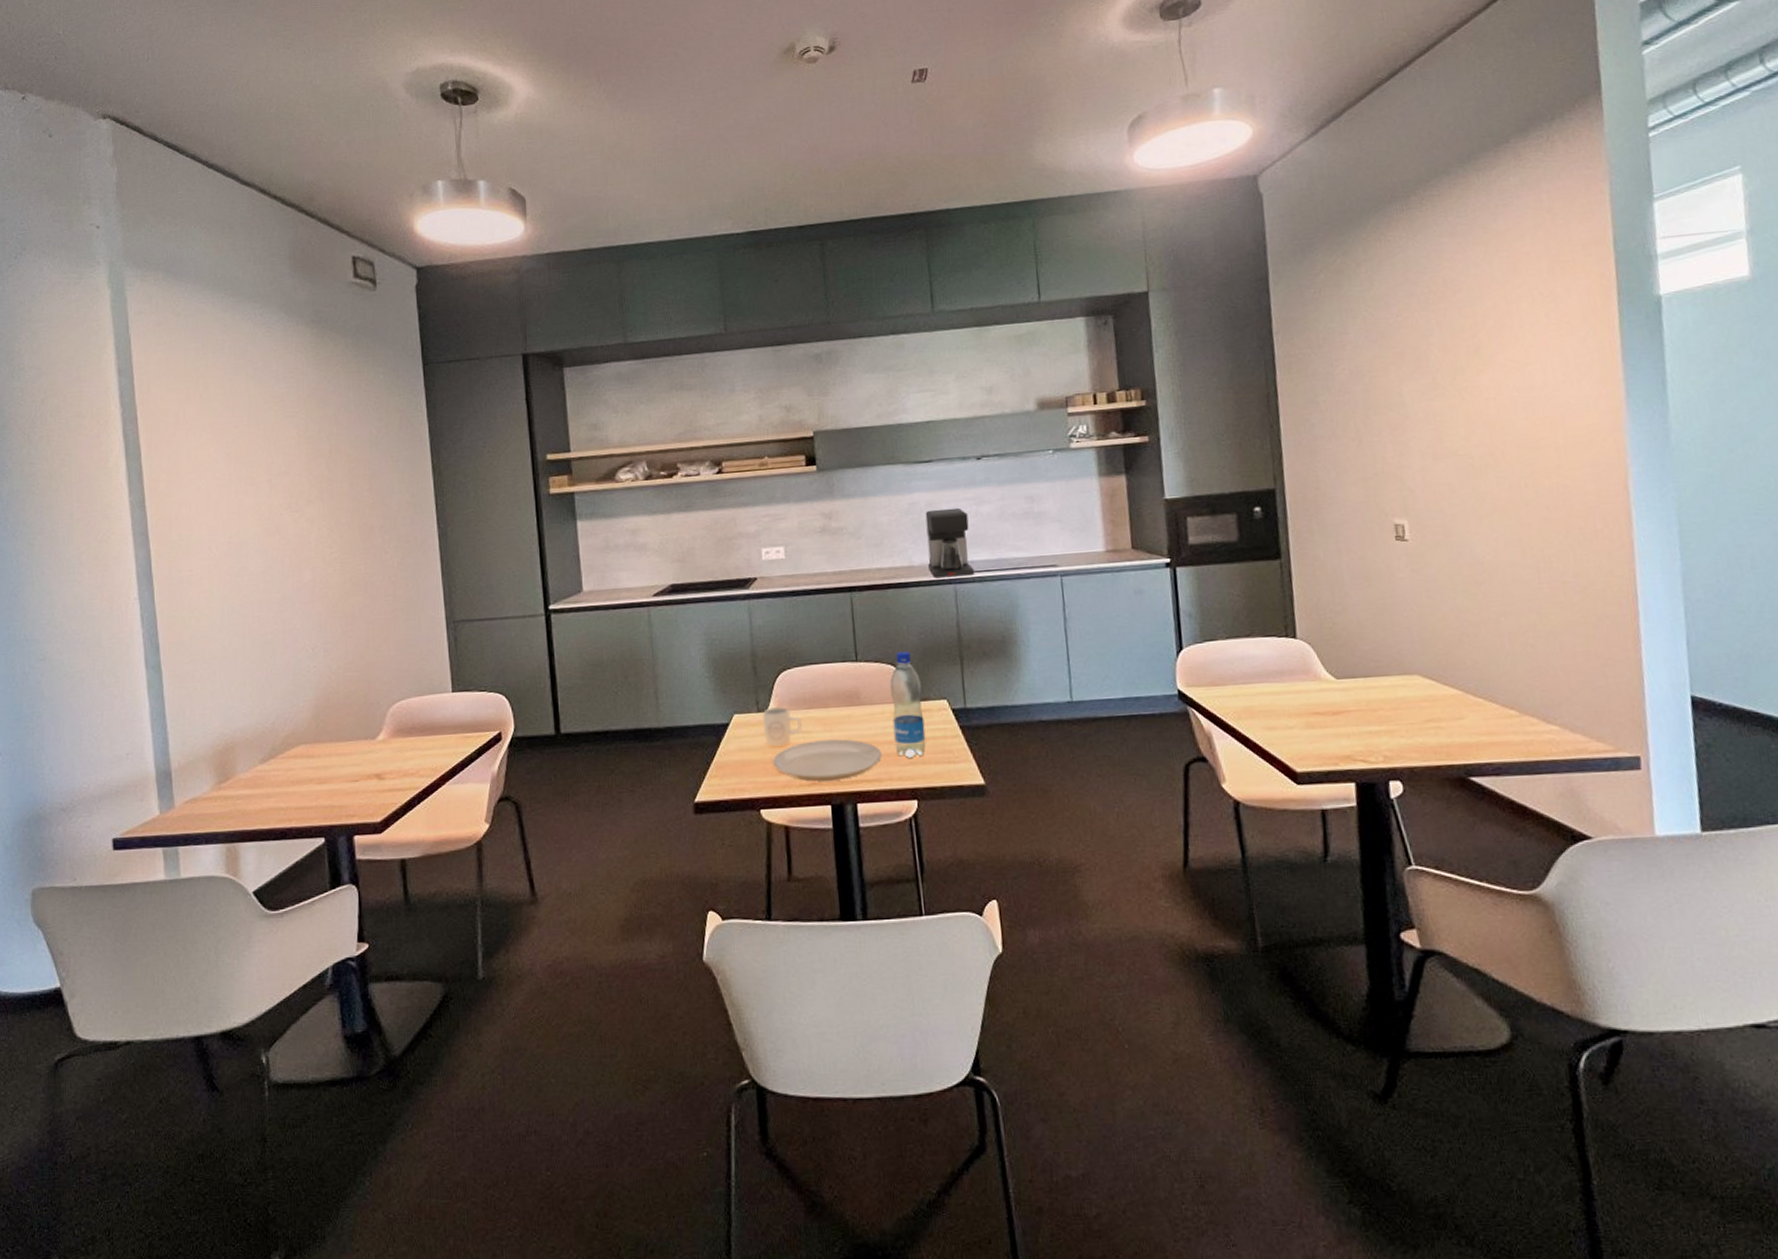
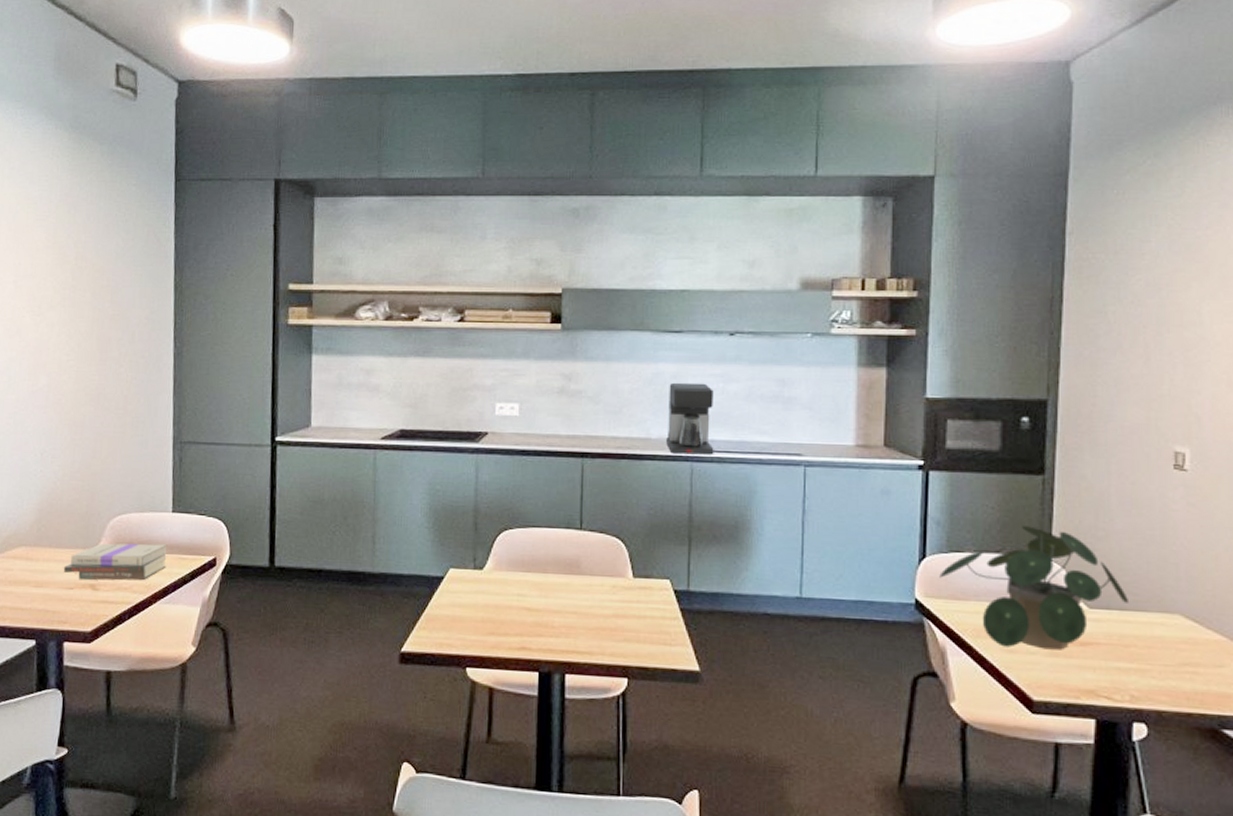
books: none [346,725,452,771] -> present [63,543,168,581]
mug: present [763,707,802,748] -> none [478,566,518,608]
plate: present [772,739,883,782] -> none [484,605,597,648]
bottle: present [889,651,926,759] -> none [611,524,645,636]
potted plant: none [1197,608,1371,725] -> present [939,526,1128,650]

